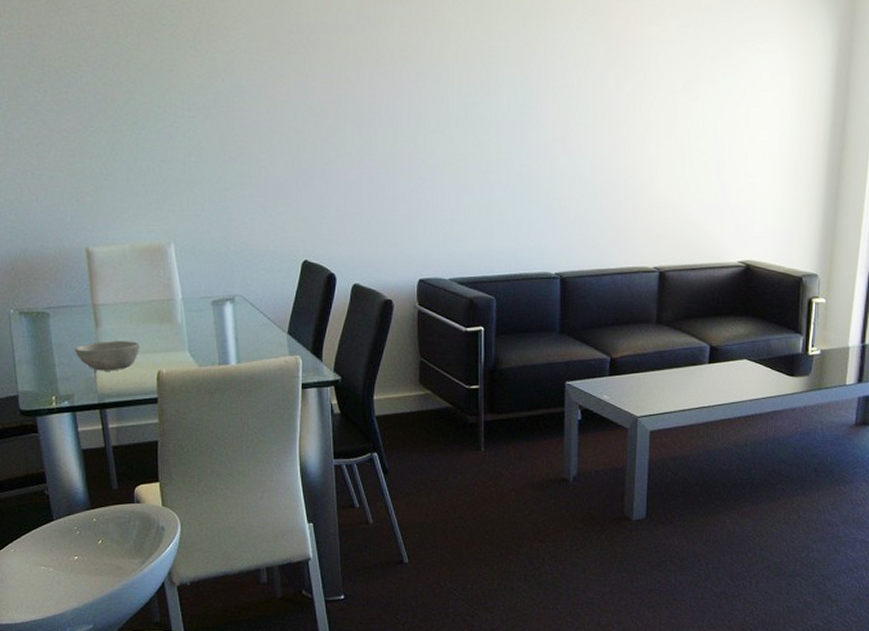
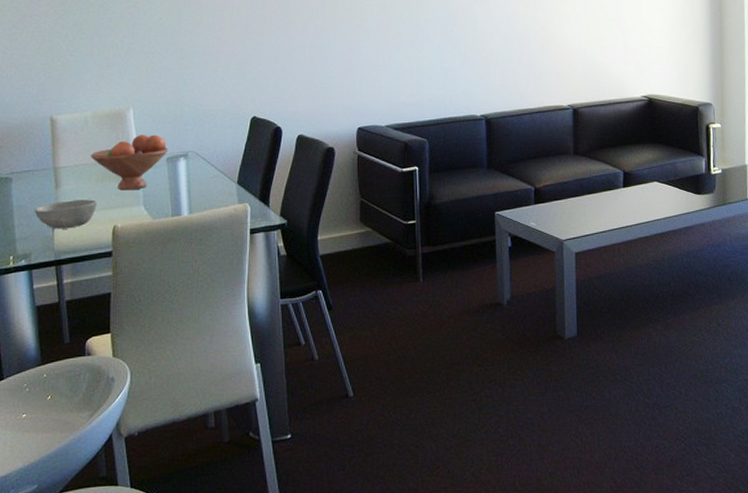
fruit bowl: none [131,274,213,334] -> present [91,134,168,191]

